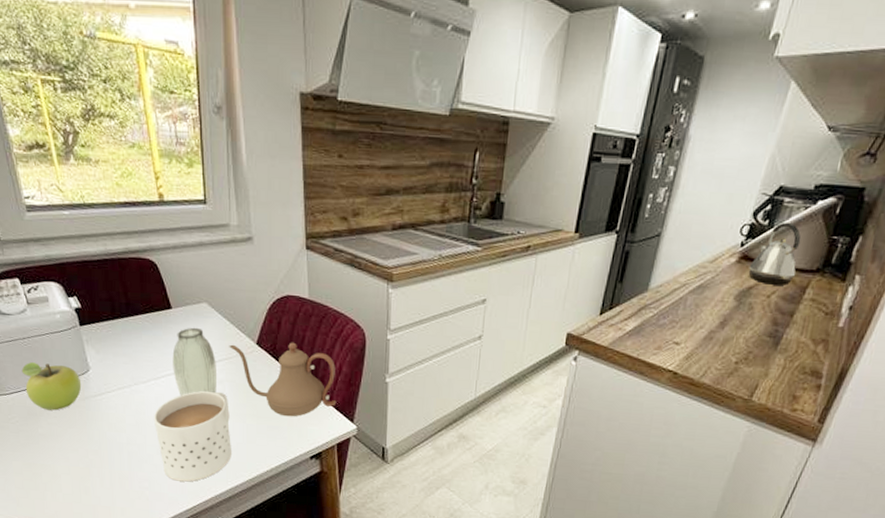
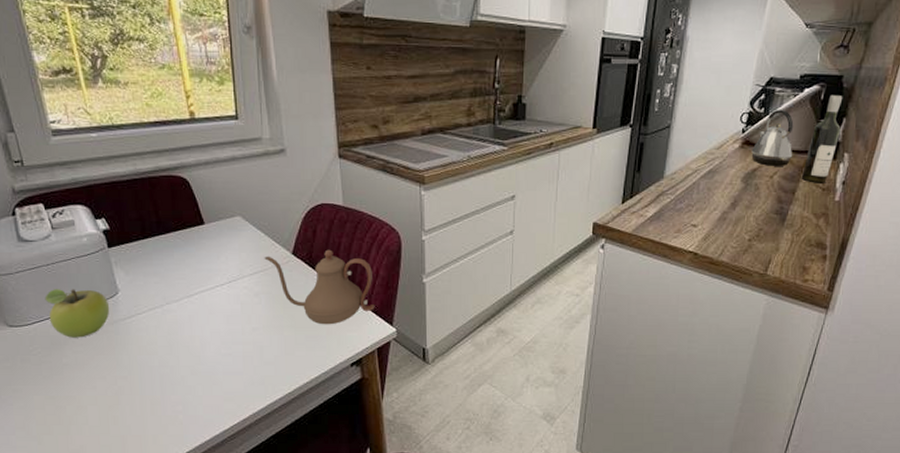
mug: present [153,391,231,482] -> none [186,305,269,401]
vase: present [172,327,217,396] -> none [206,241,253,312]
bottle: none [802,208,862,307] -> present [801,94,843,183]

